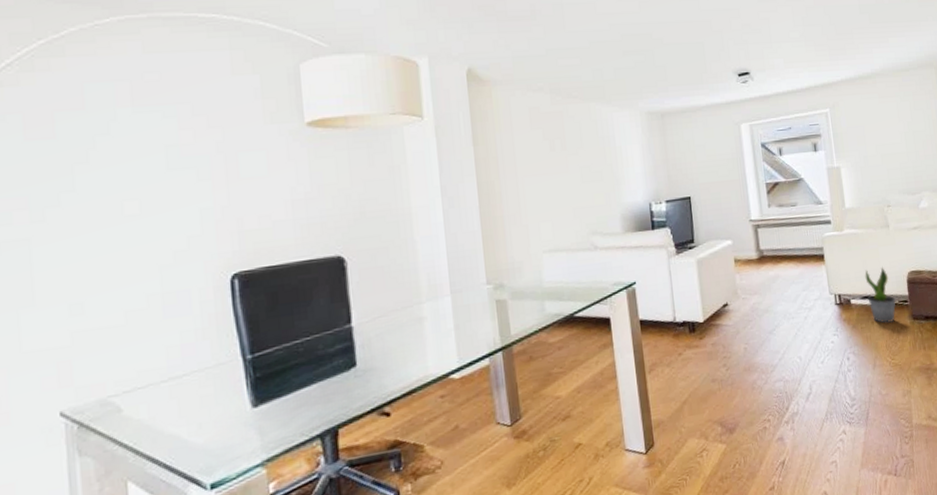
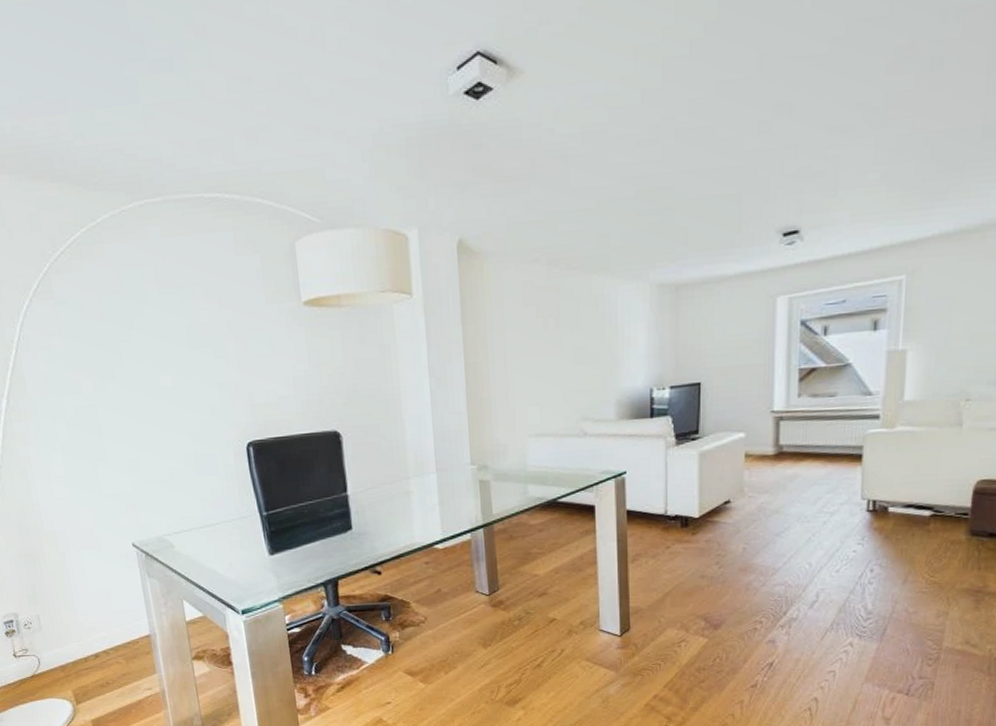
potted plant: present [865,266,896,323] -> none [912,472,952,537]

